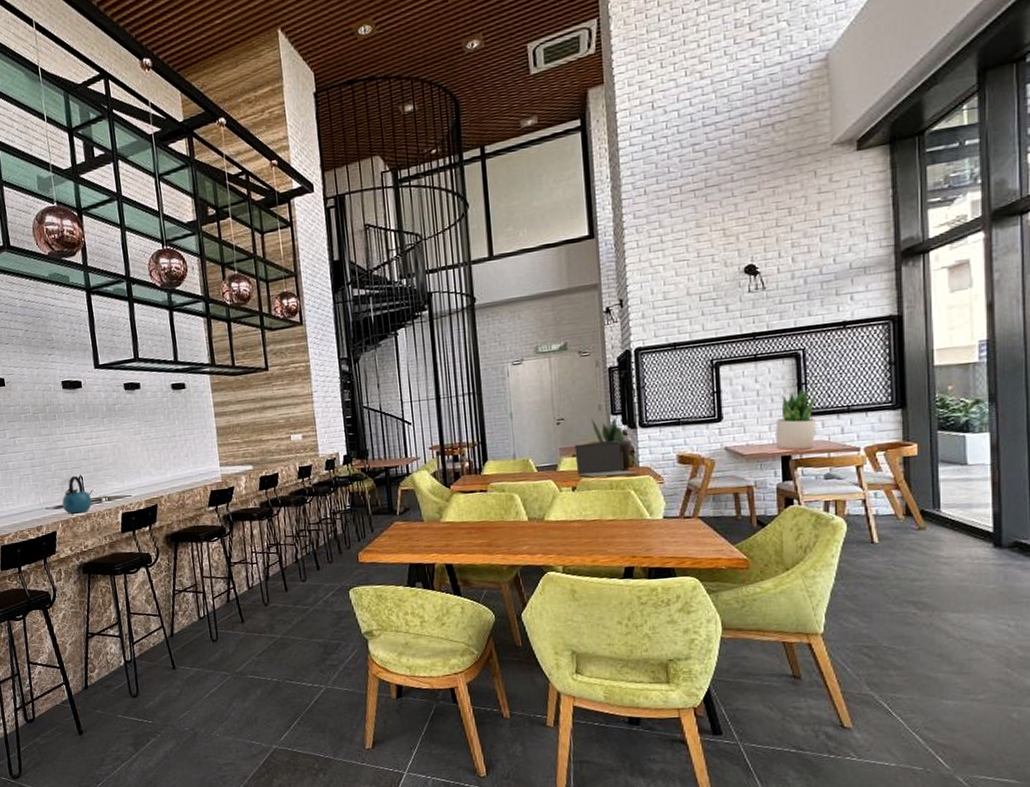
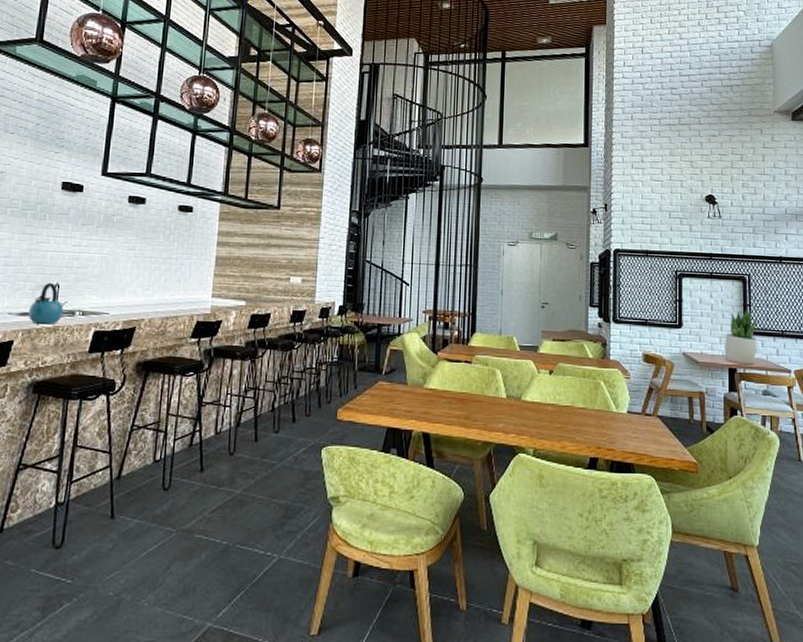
laptop: present [574,441,639,478] -> none [555,330,609,367]
planter: present [591,417,632,471] -> none [572,307,606,362]

